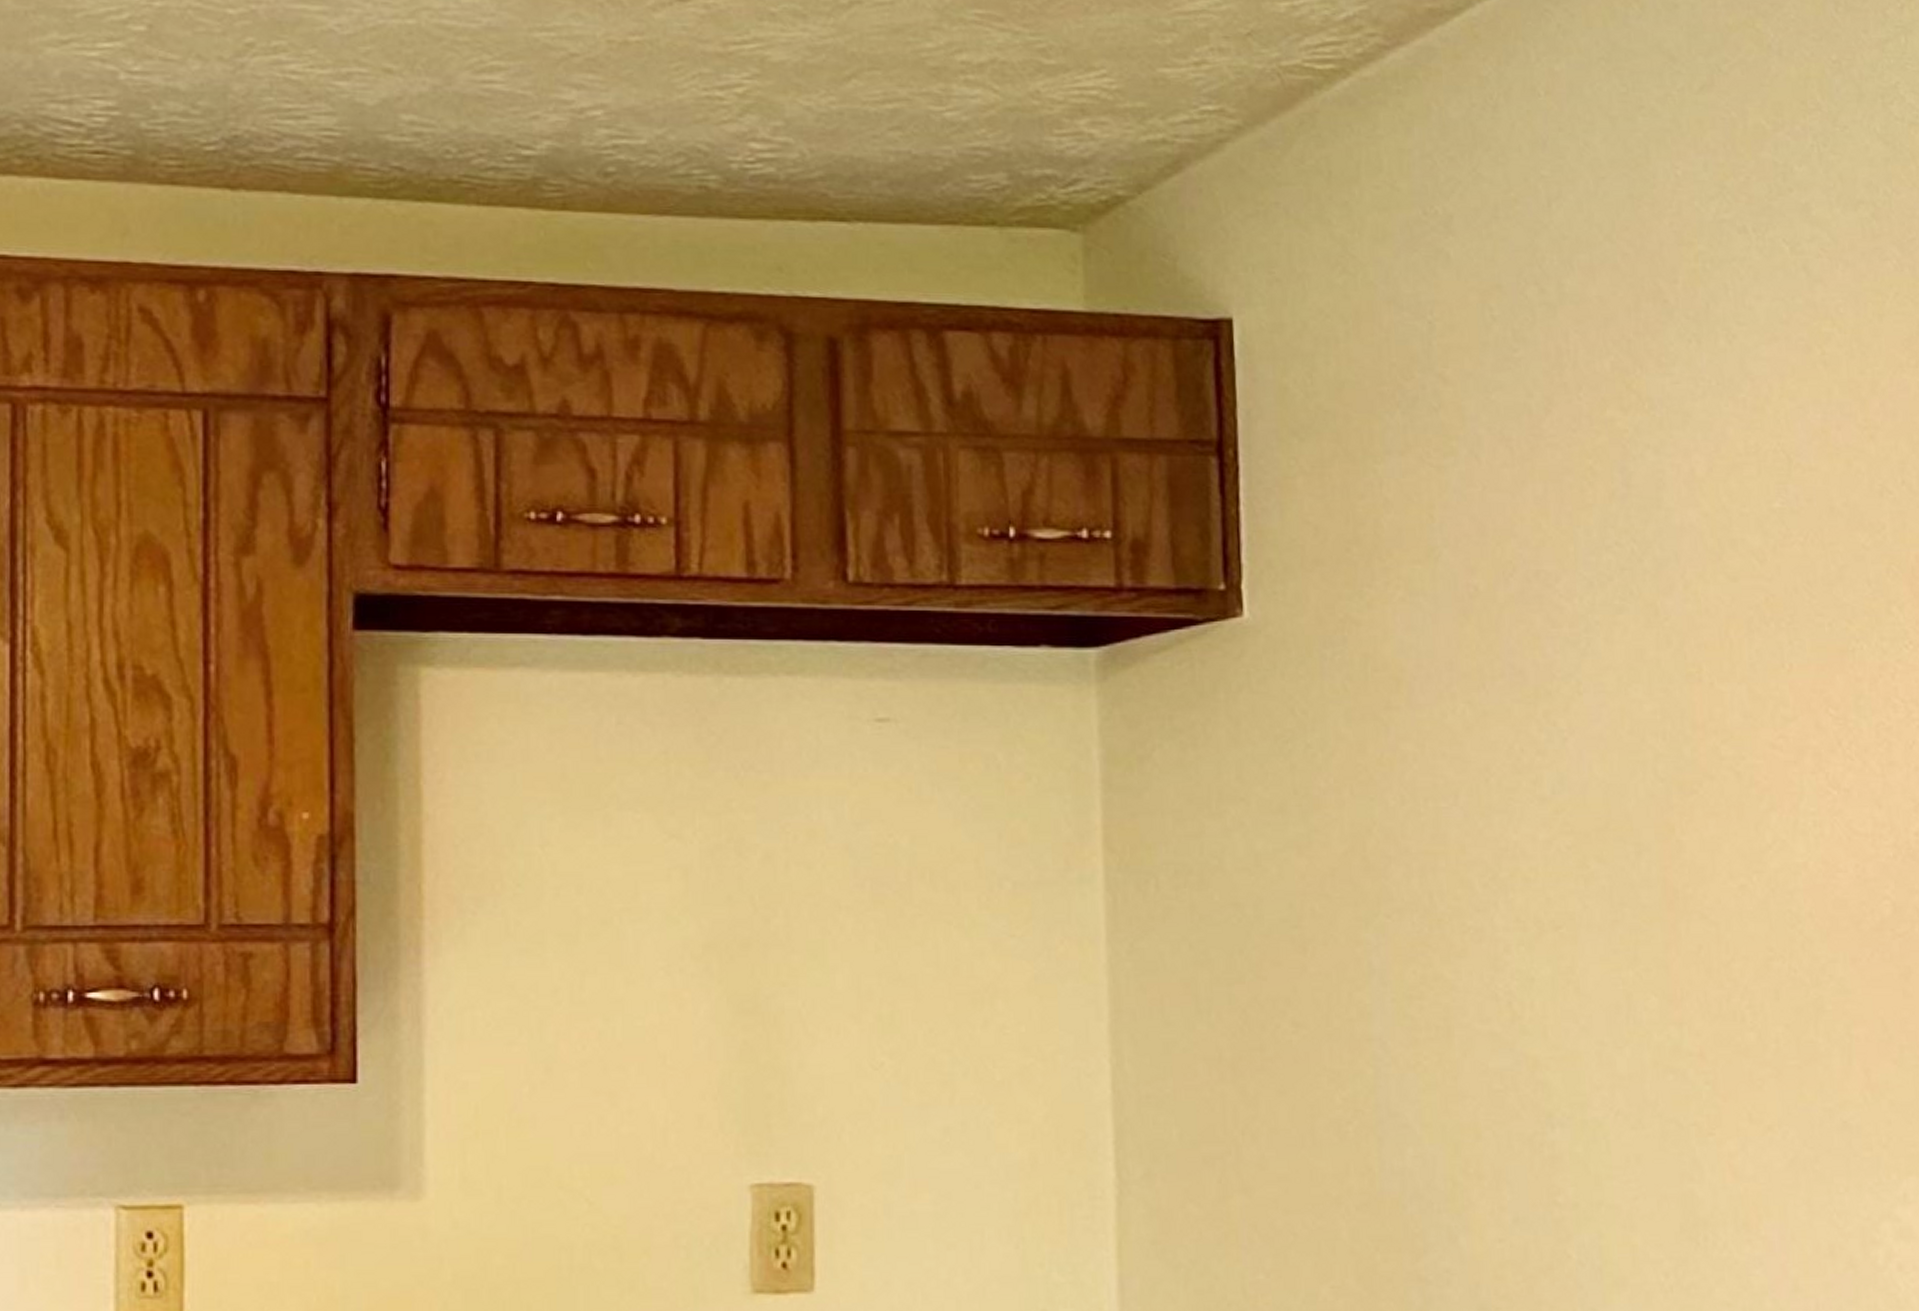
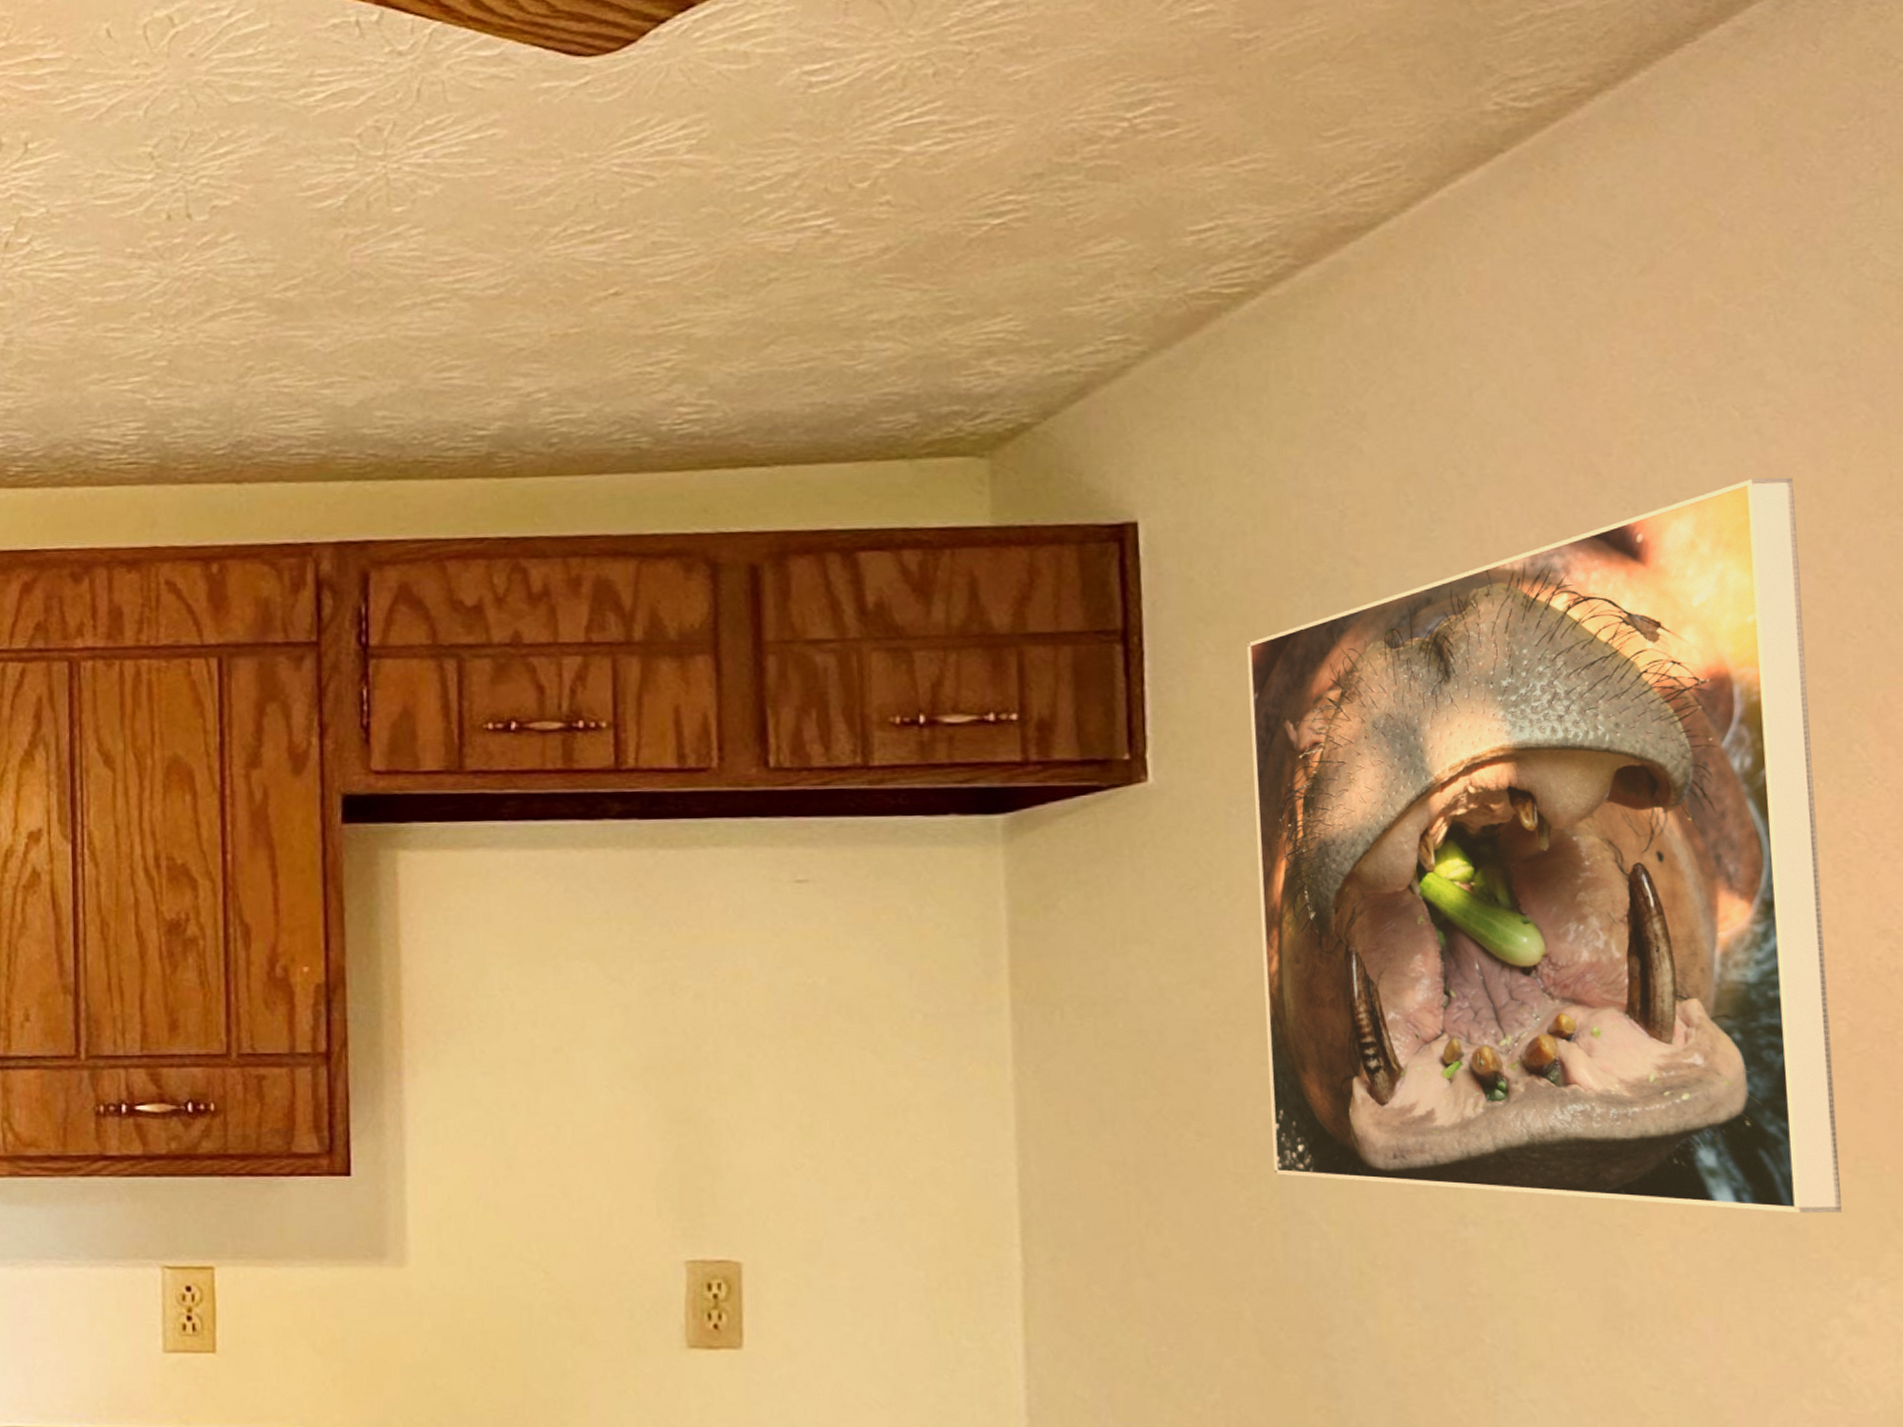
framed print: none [1340,318,1889,1109] -> present [1246,477,1842,1214]

